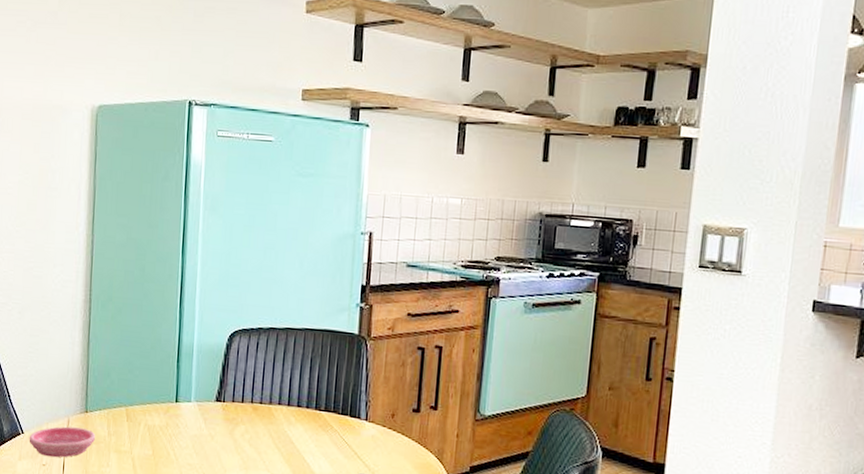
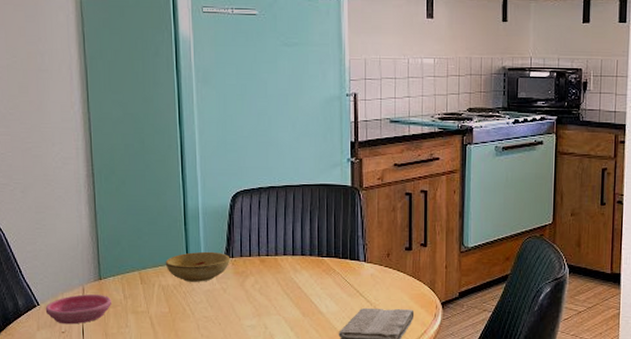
bowl: none [153,392,222,426] -> present [165,251,231,282]

